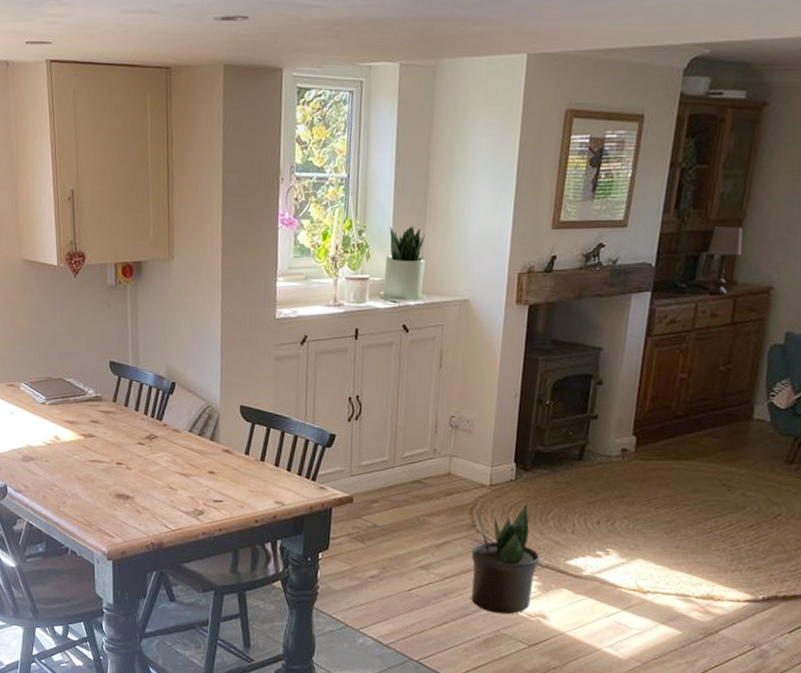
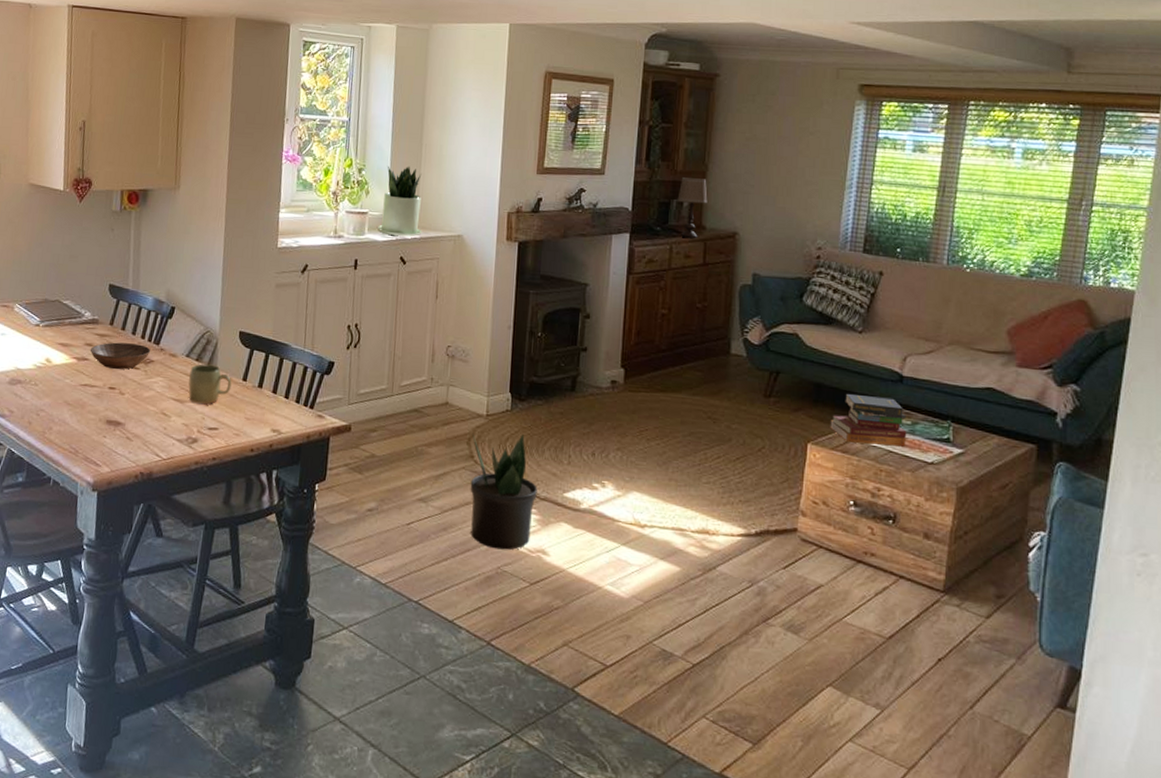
bowl: none [95,419,154,445] -> present [90,342,151,370]
mug: none [192,438,235,478] -> present [188,364,232,405]

